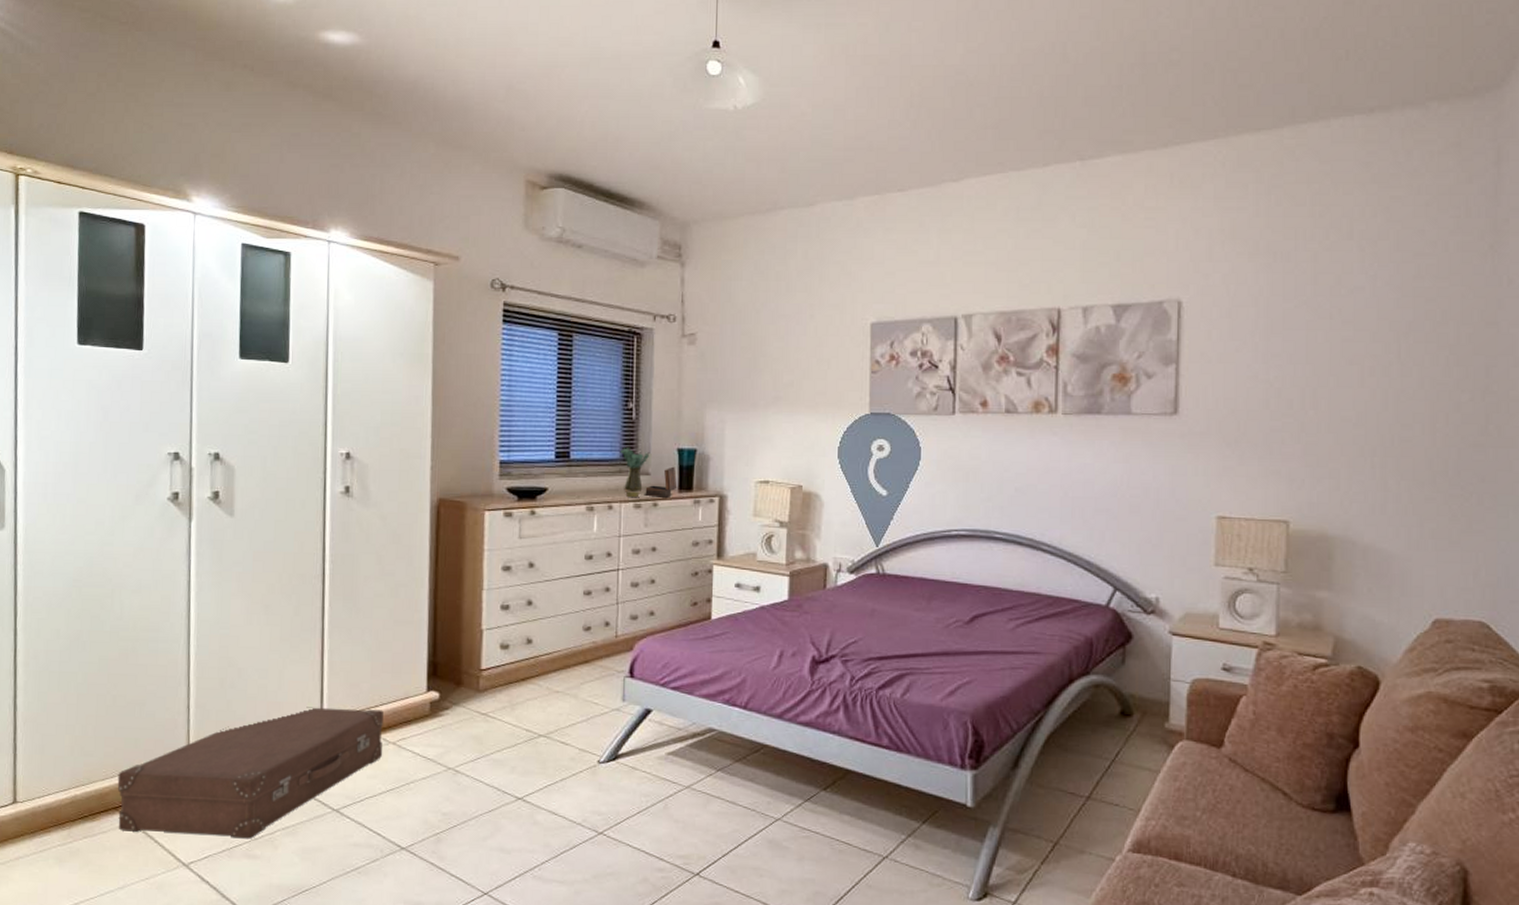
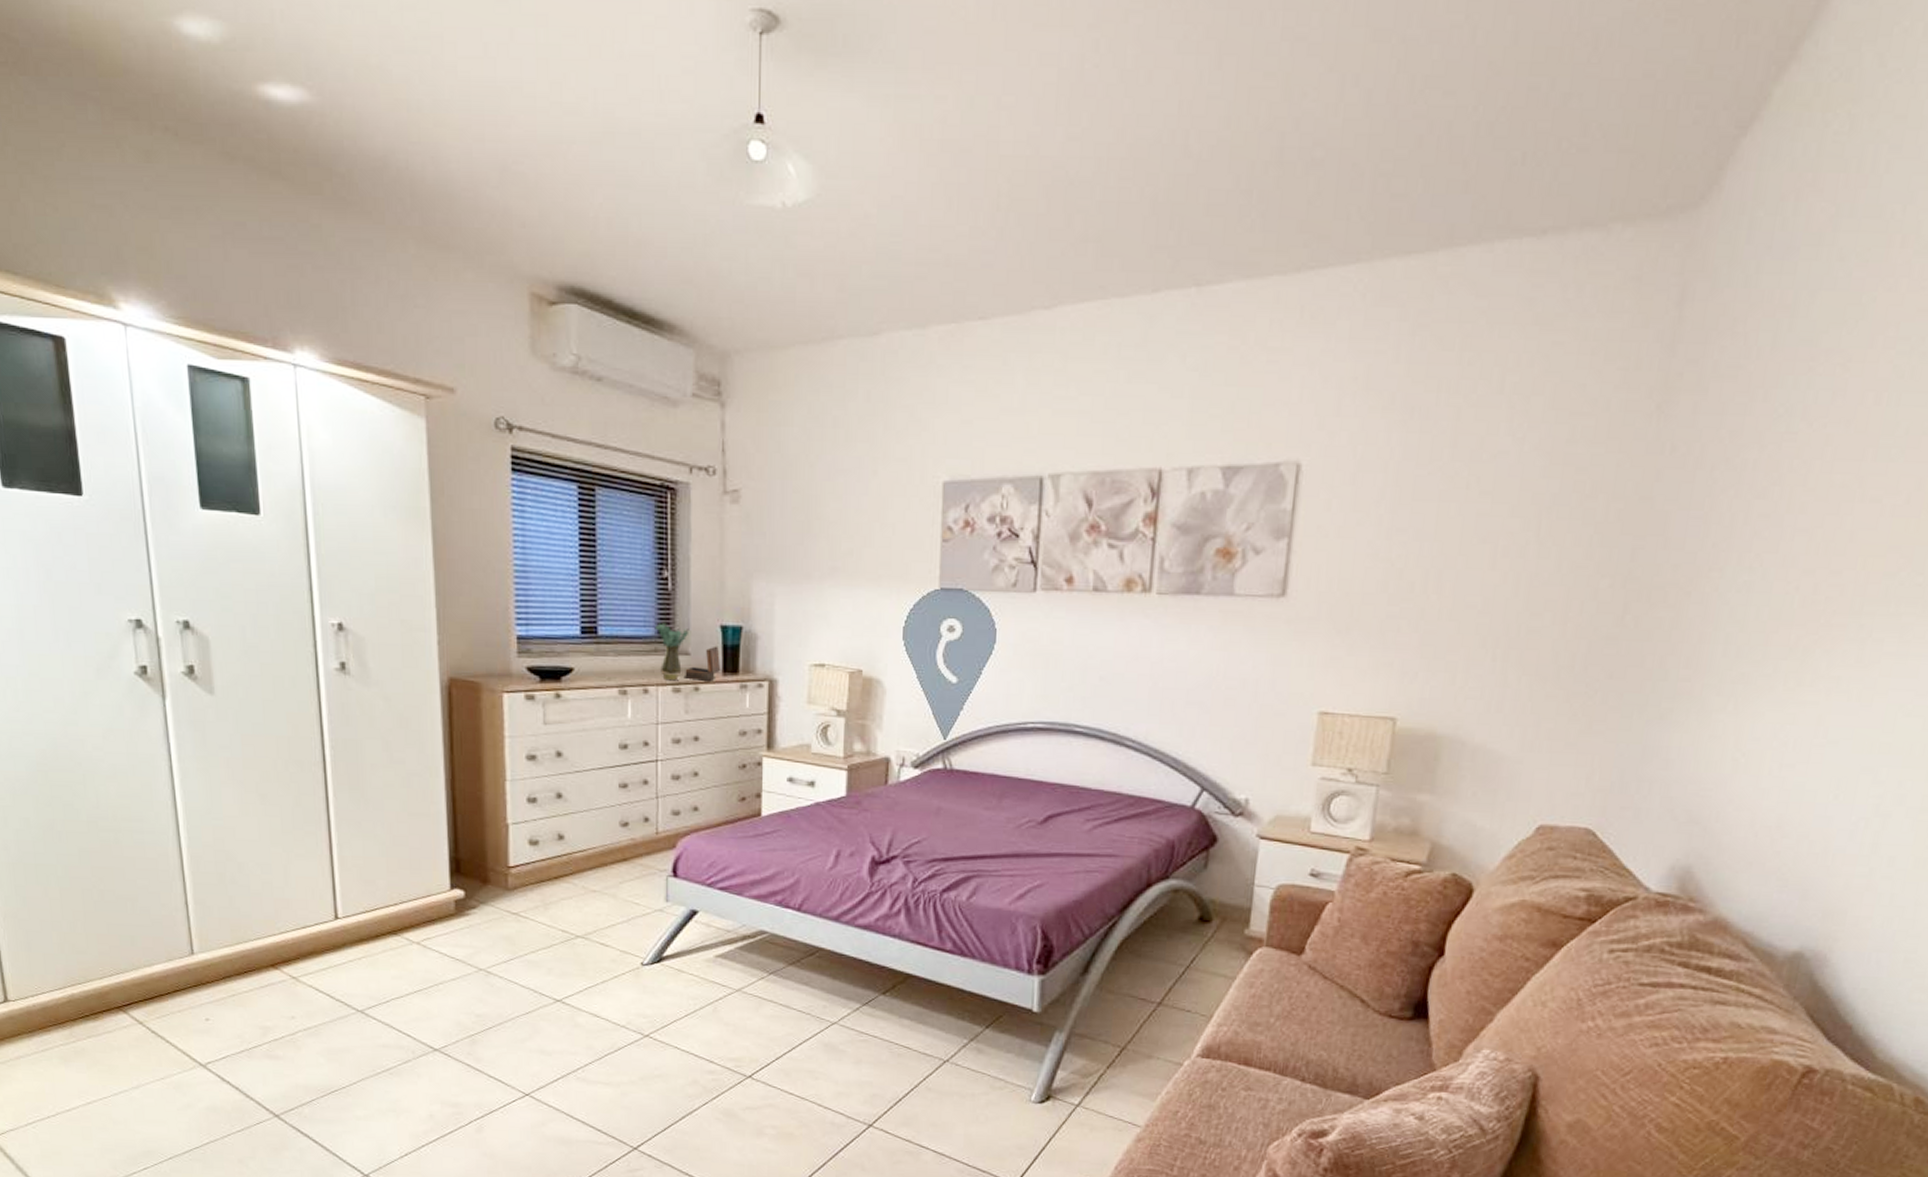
suitcase: present [117,707,383,839] -> none [116,904,406,1040]

